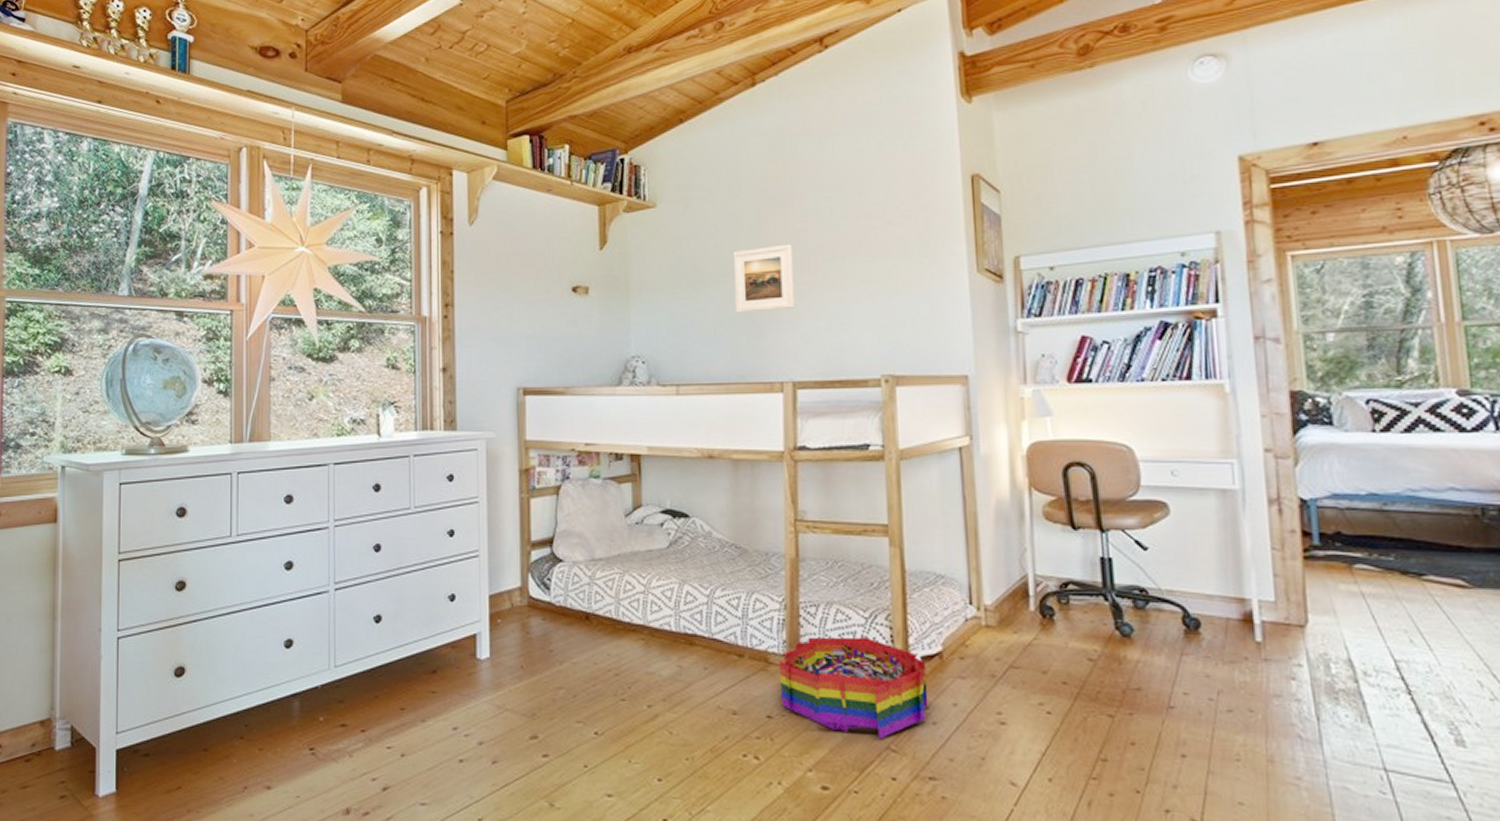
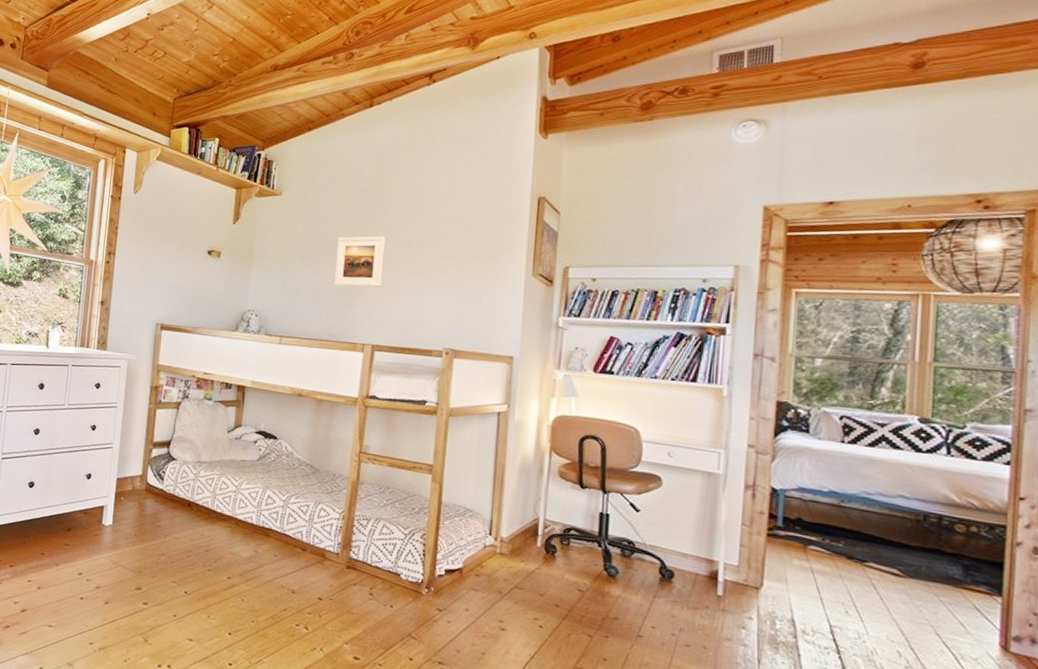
storage bin: present [778,636,929,740] -> none [331,542,449,628]

